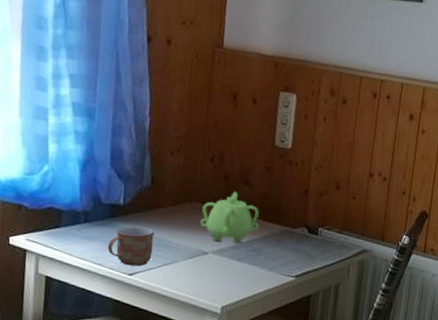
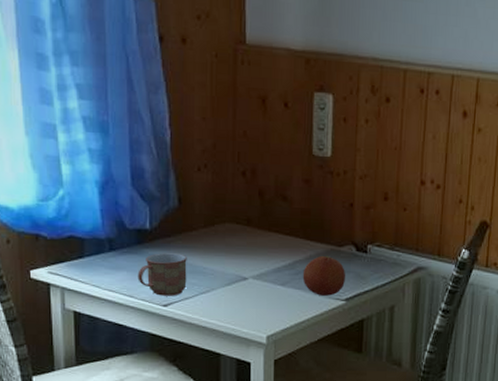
teapot: present [200,192,260,243] -> none [236,209,302,266]
fruit: none [258,235,298,272] -> present [302,255,346,296]

